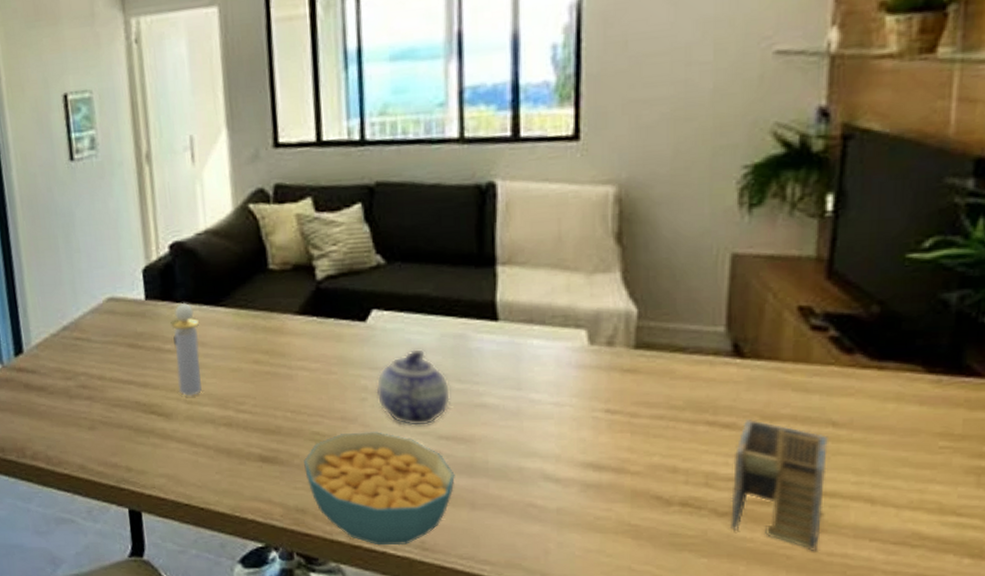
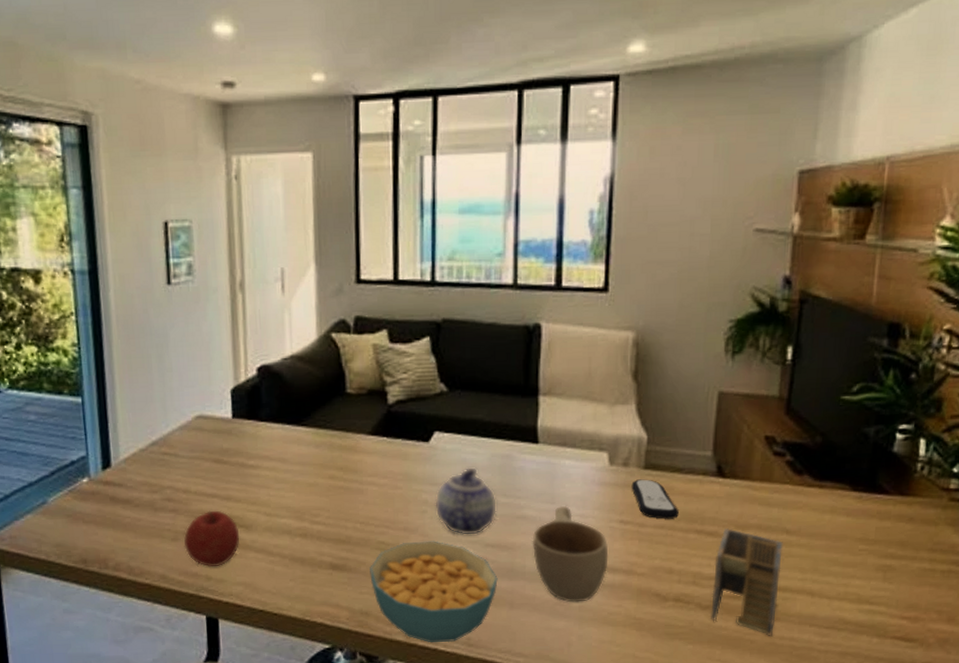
fruit: none [101,398,160,458] -> present [184,510,240,568]
perfume bottle: present [169,302,202,396] -> none [254,421,282,509]
cup: none [495,392,592,504] -> present [532,505,609,603]
remote control: none [619,360,683,408] -> present [631,479,679,519]

